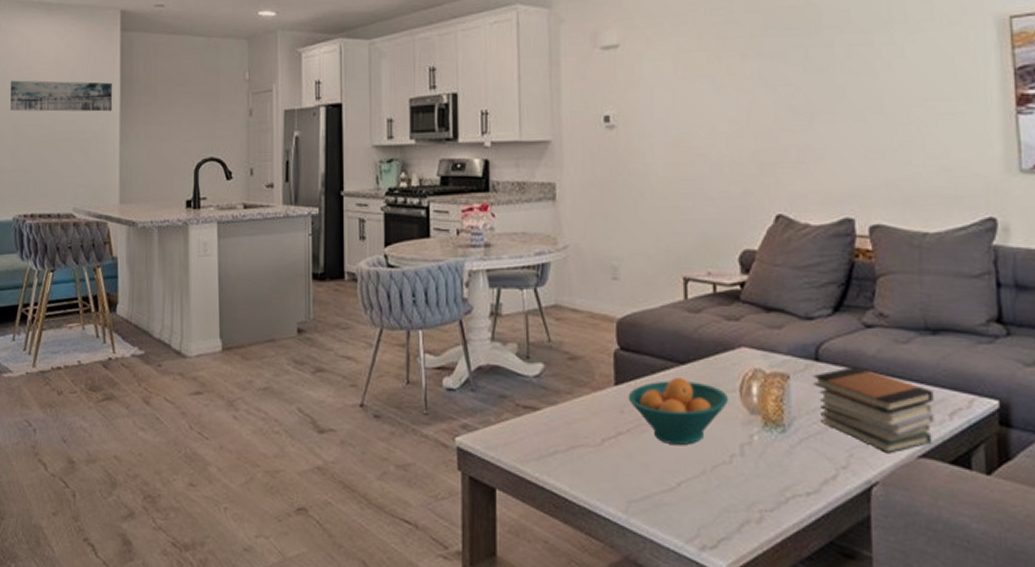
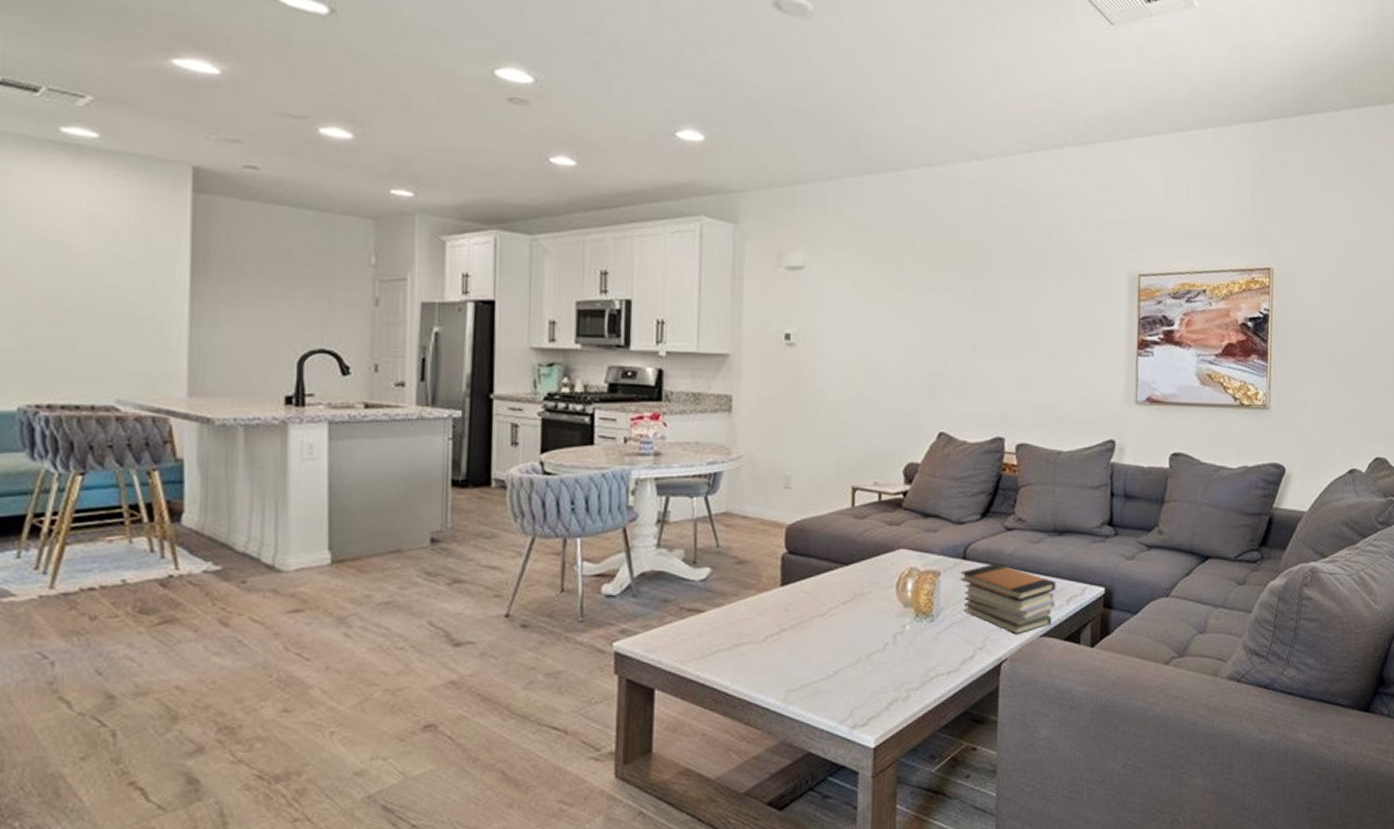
wall art: present [10,80,113,112] -> none [12,236,179,287]
fruit bowl: present [628,378,729,445] -> none [793,578,887,637]

